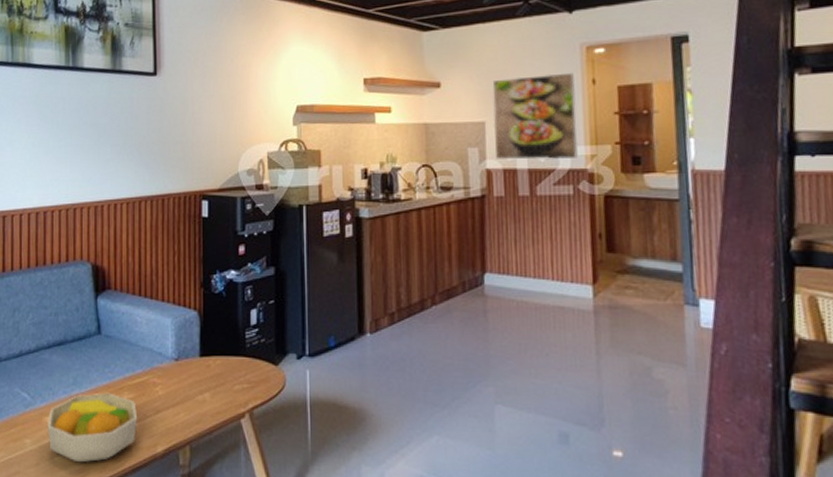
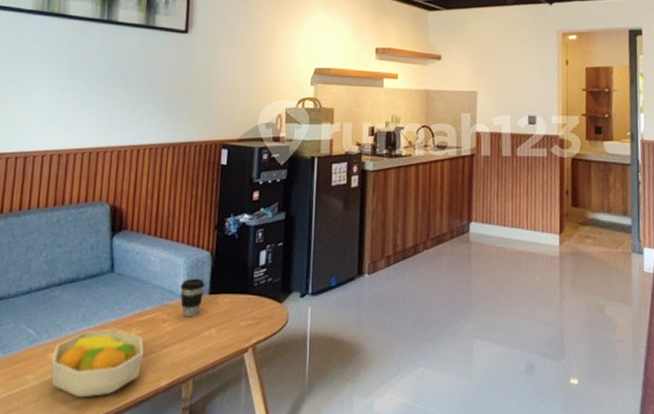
coffee cup: none [169,339,195,381] -> present [180,278,205,317]
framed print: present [492,72,579,160] -> none [483,54,553,127]

